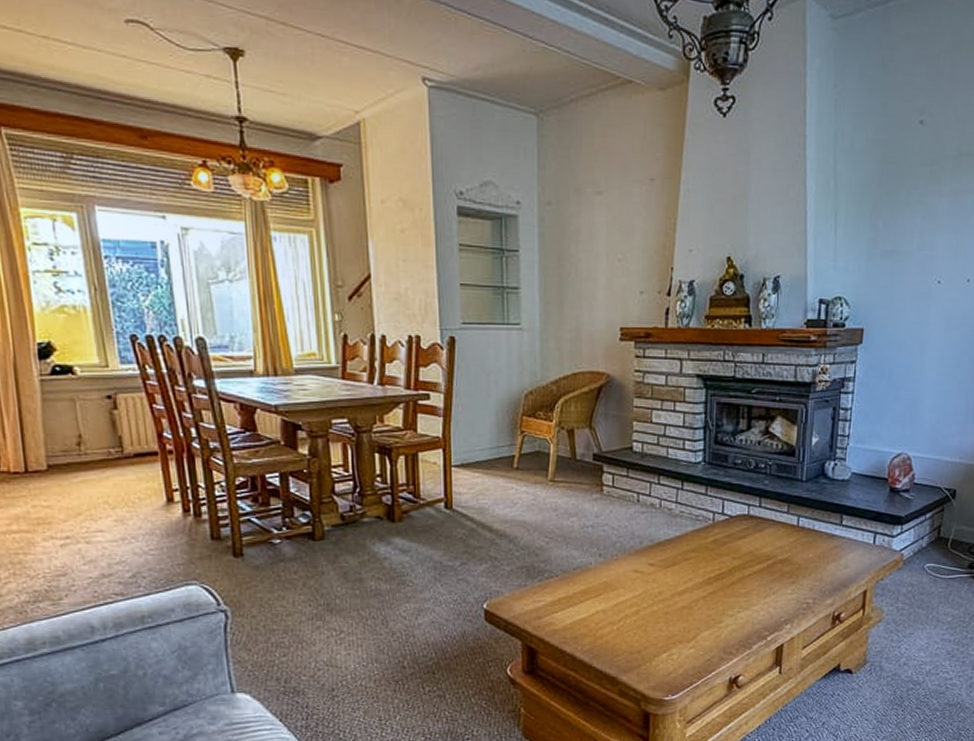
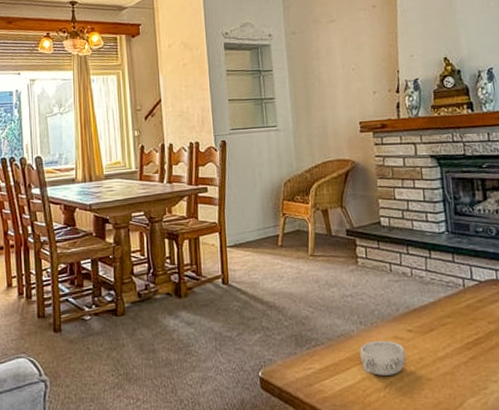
decorative bowl: none [596,573,645,609] -> present [360,340,406,376]

